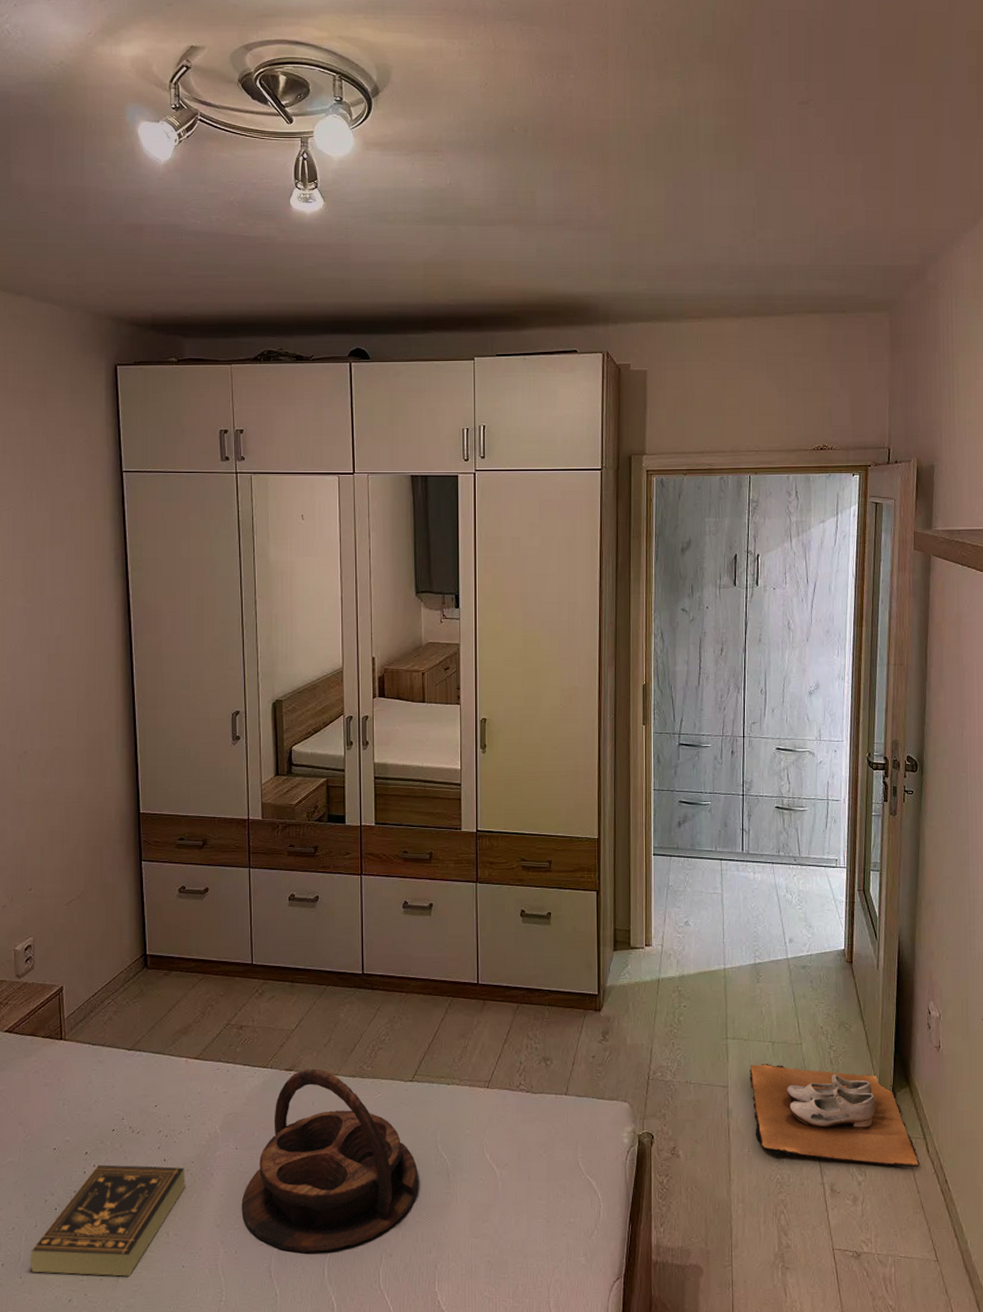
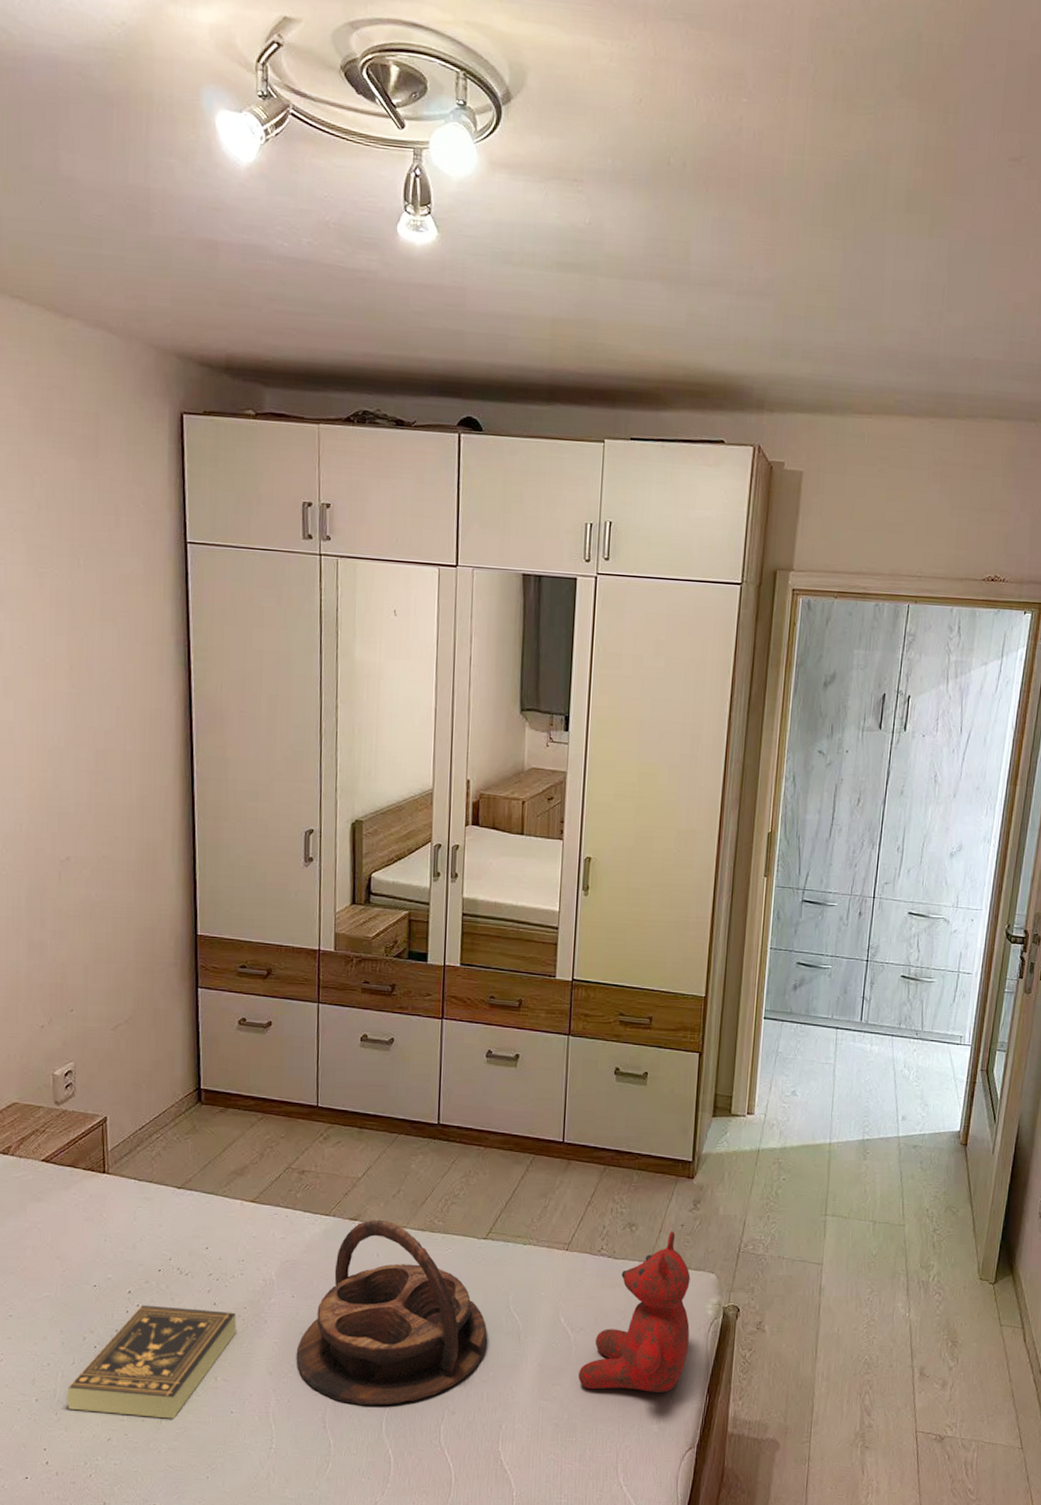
teddy bear: none [507,1063,608,1224] -> present [578,1231,691,1393]
shoe: present [749,1064,920,1168] -> none [846,1243,1015,1356]

